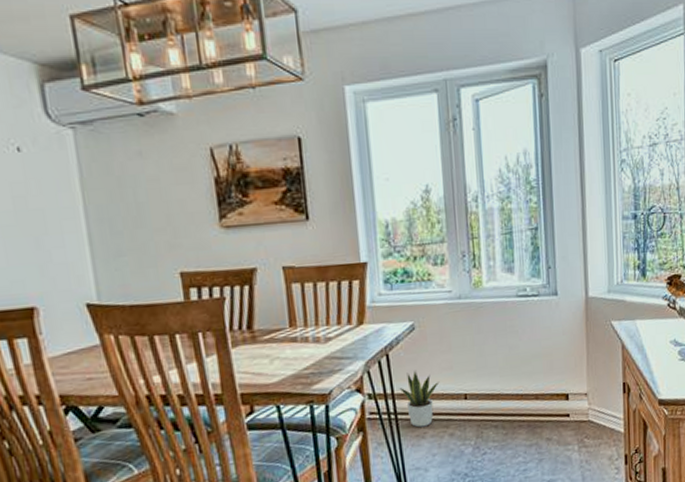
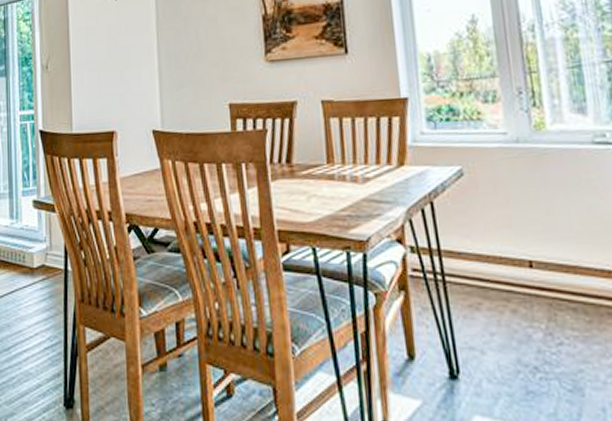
potted plant: present [399,370,440,428] -> none [446,224,496,296]

